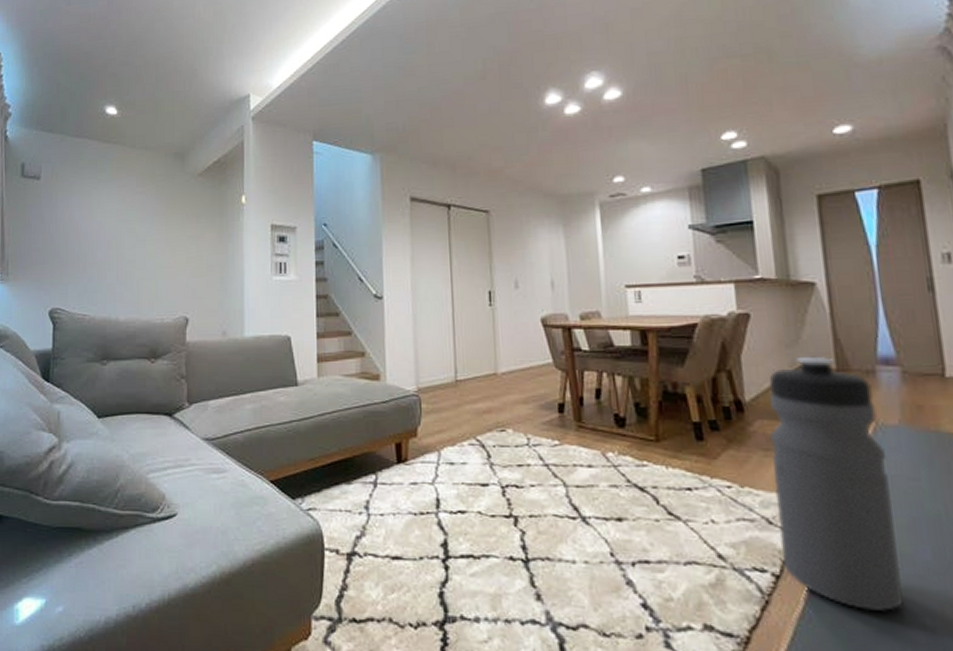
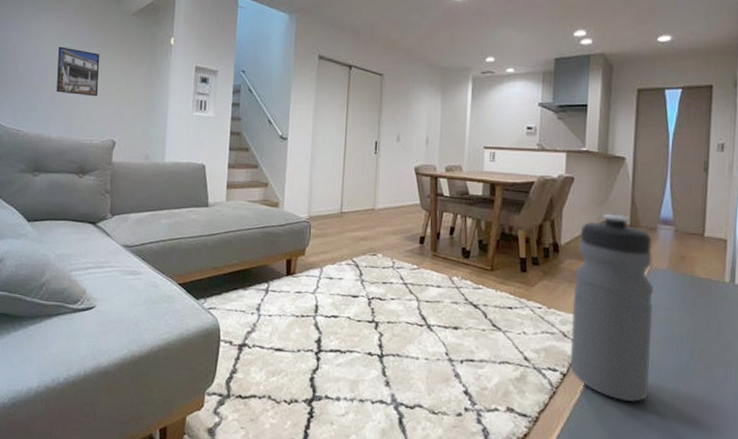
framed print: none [122,218,167,270] -> present [57,46,100,97]

